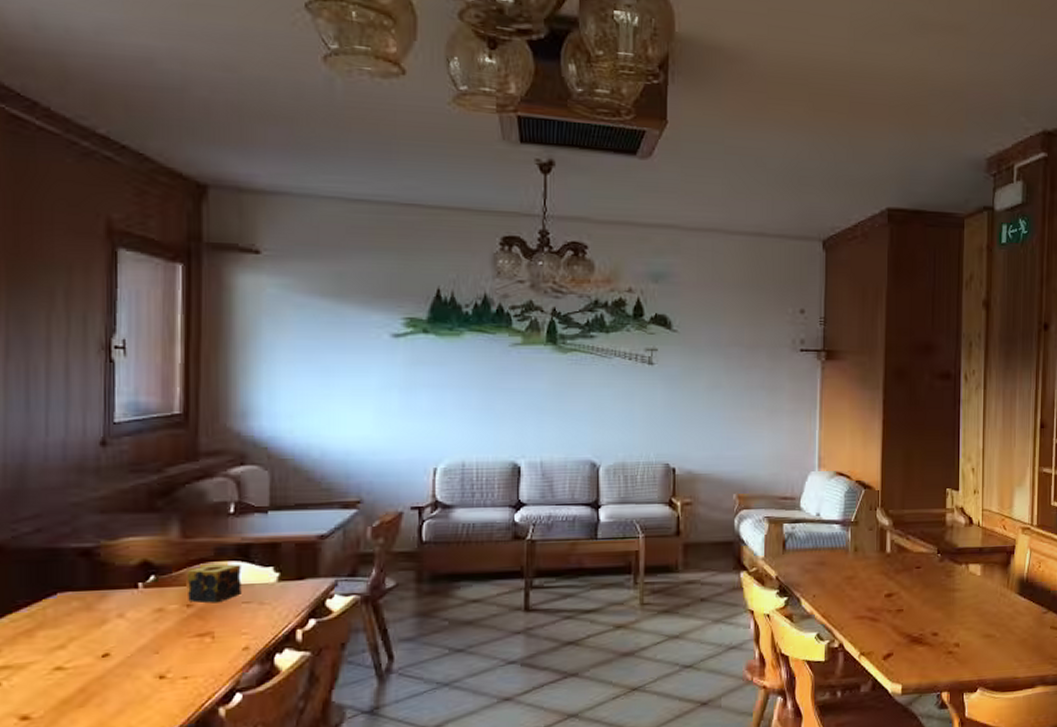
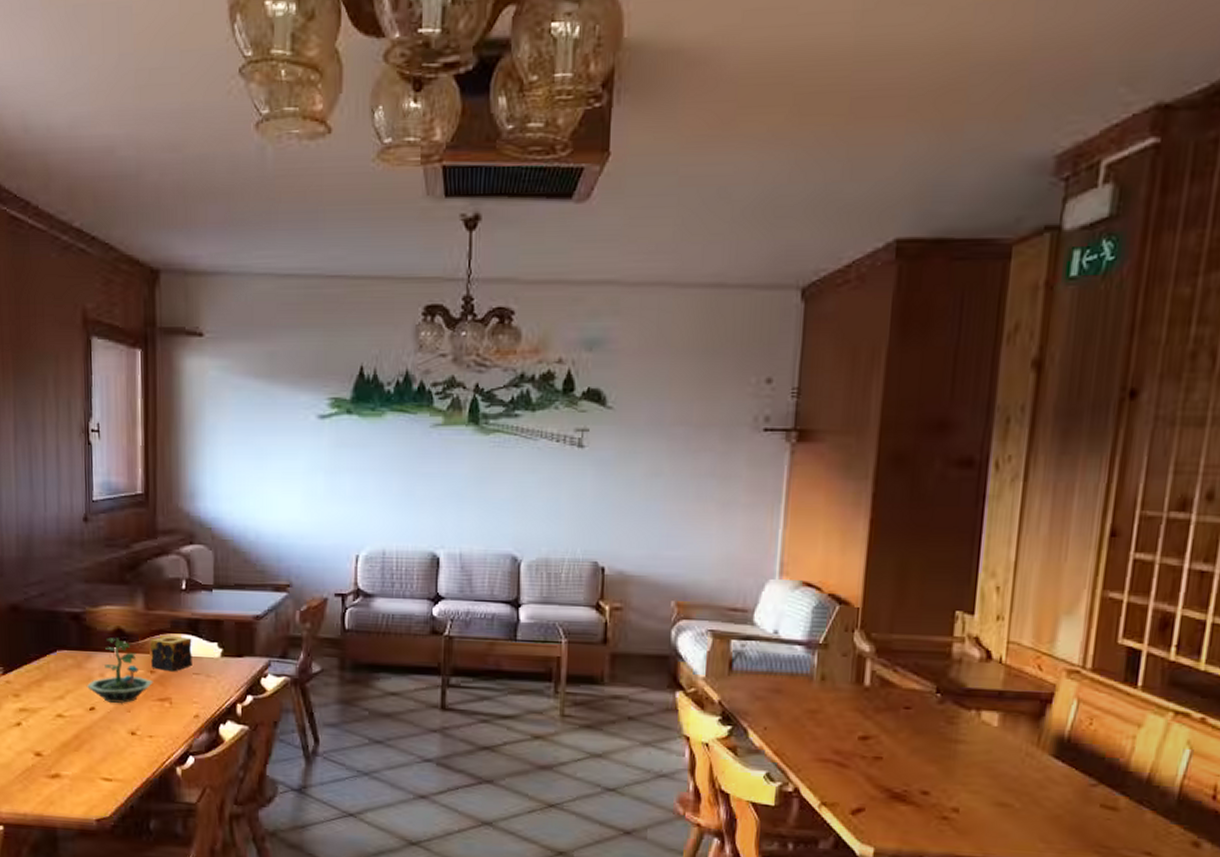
terrarium: none [98,572,190,646] -> present [86,637,153,704]

